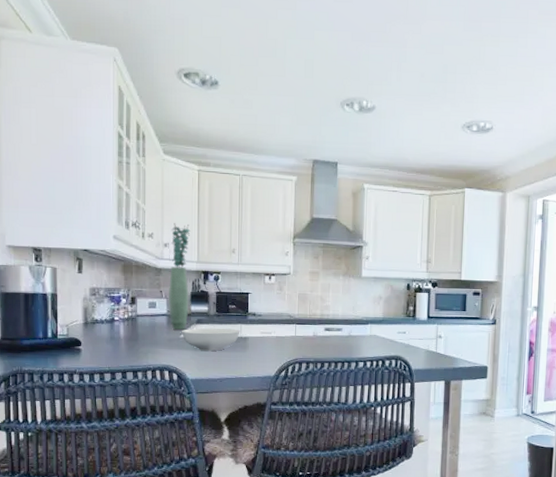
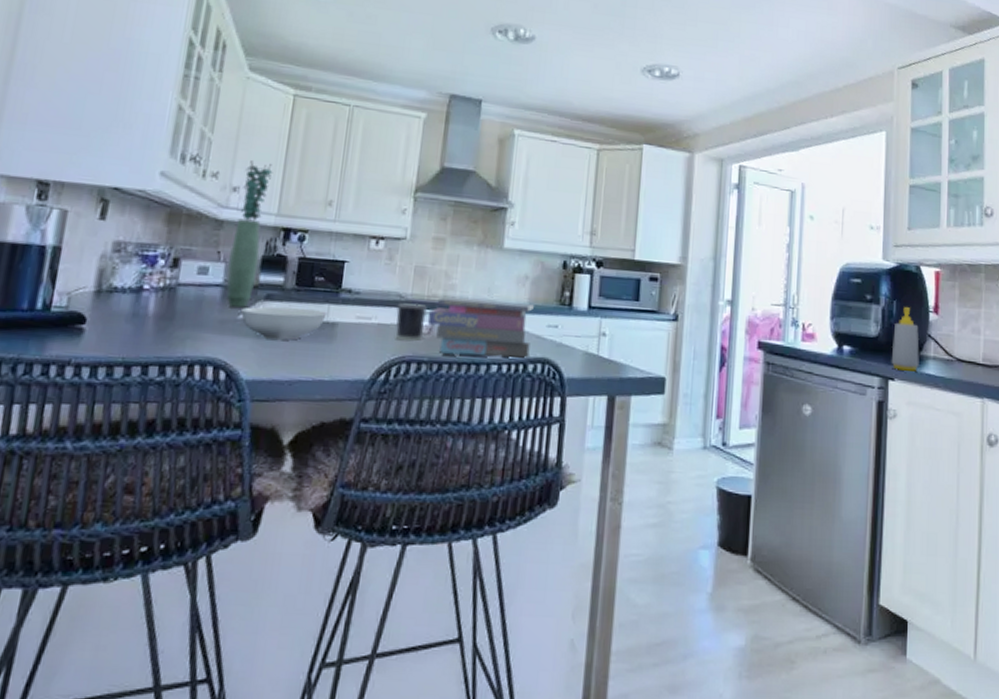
mug: none [288,321,316,348] -> present [395,303,434,342]
books: none [311,315,387,357] -> present [427,297,534,358]

